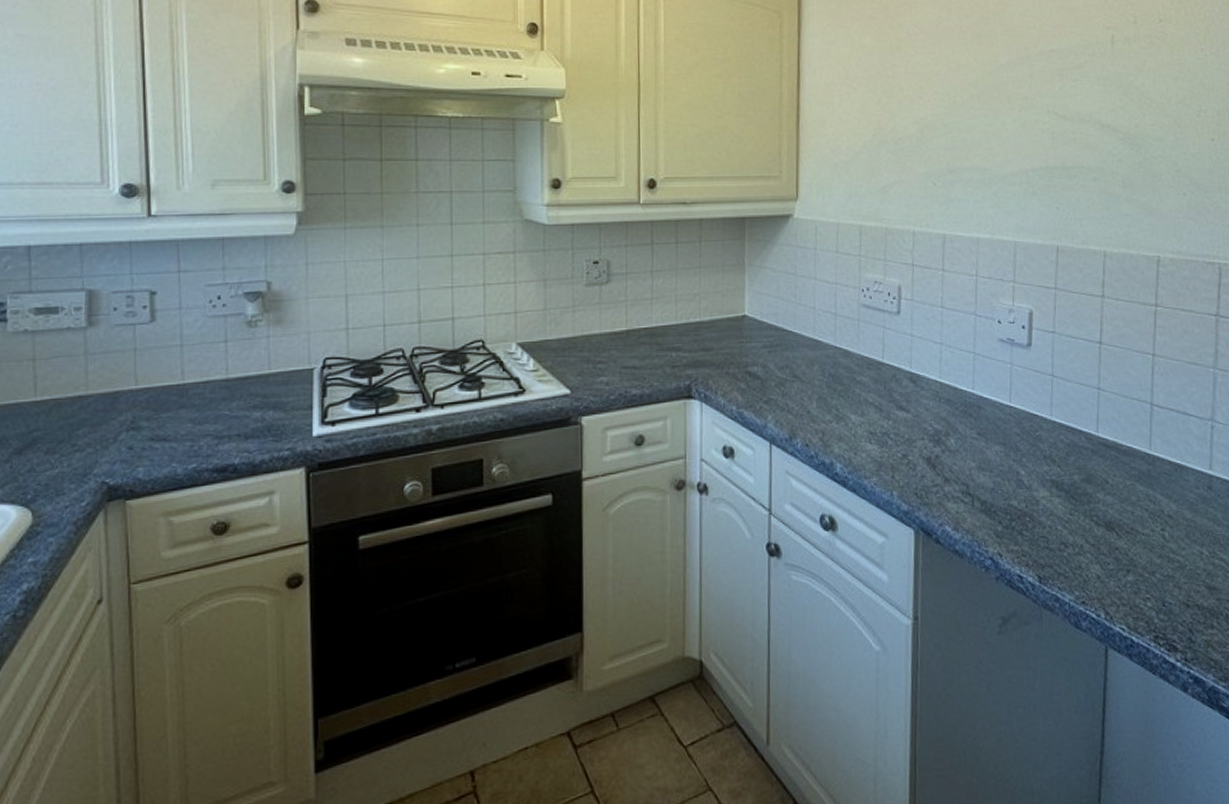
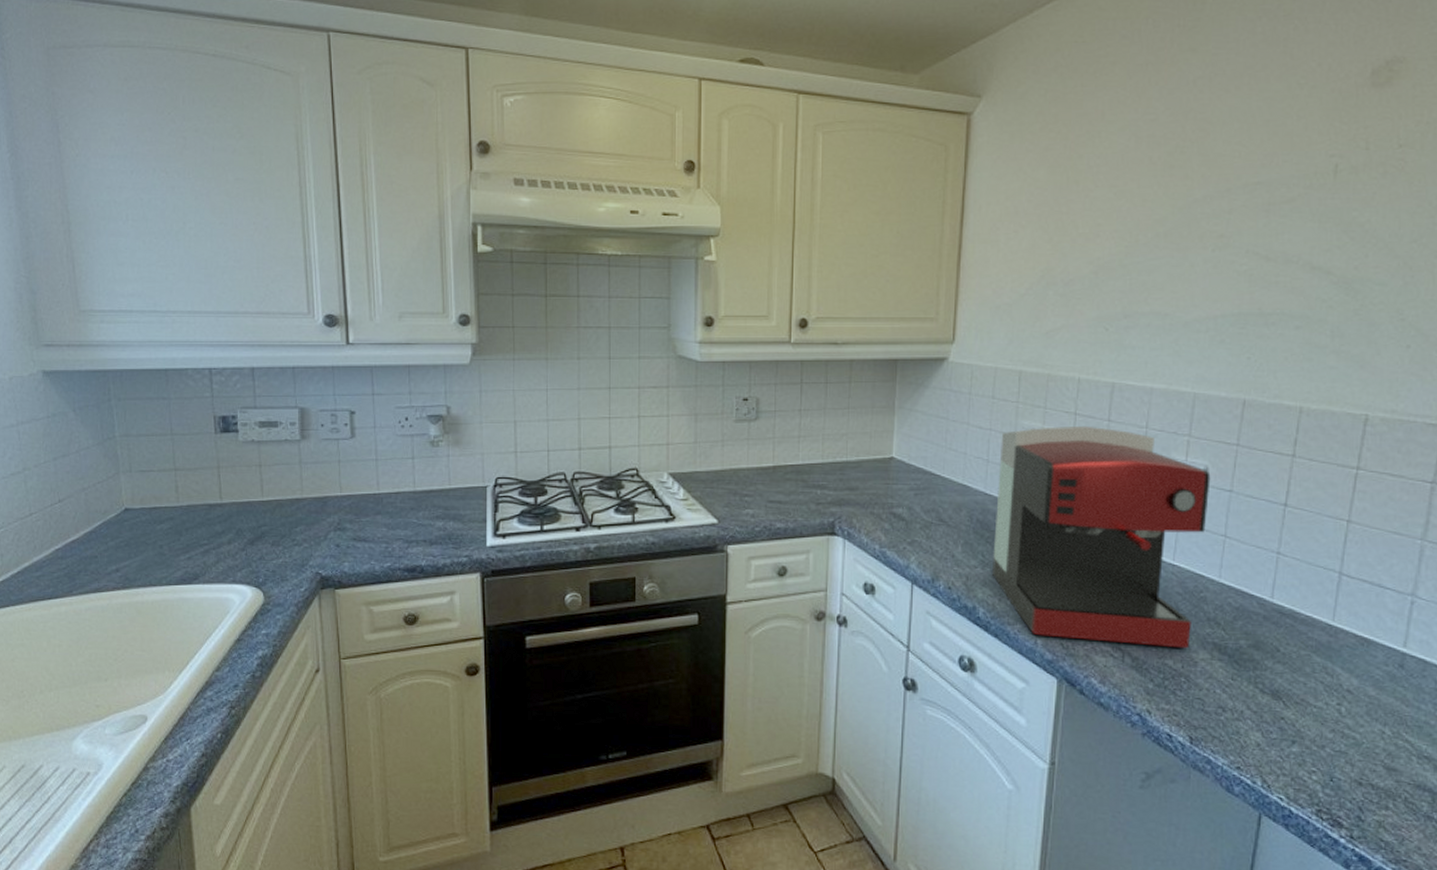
coffee maker: none [846,276,1036,488] -> present [992,425,1211,649]

